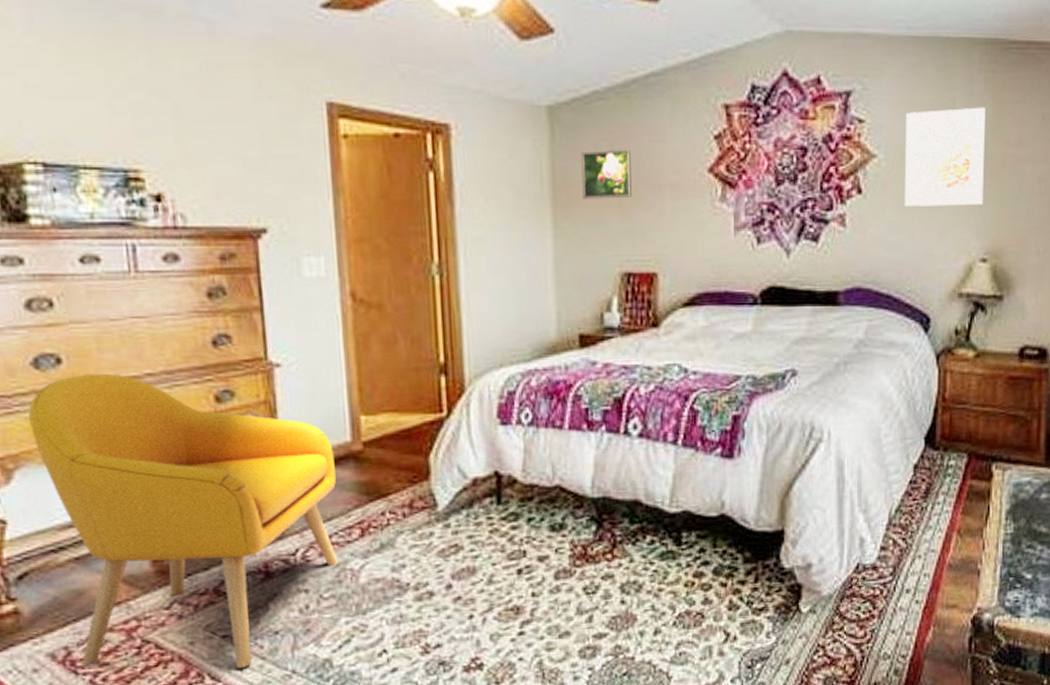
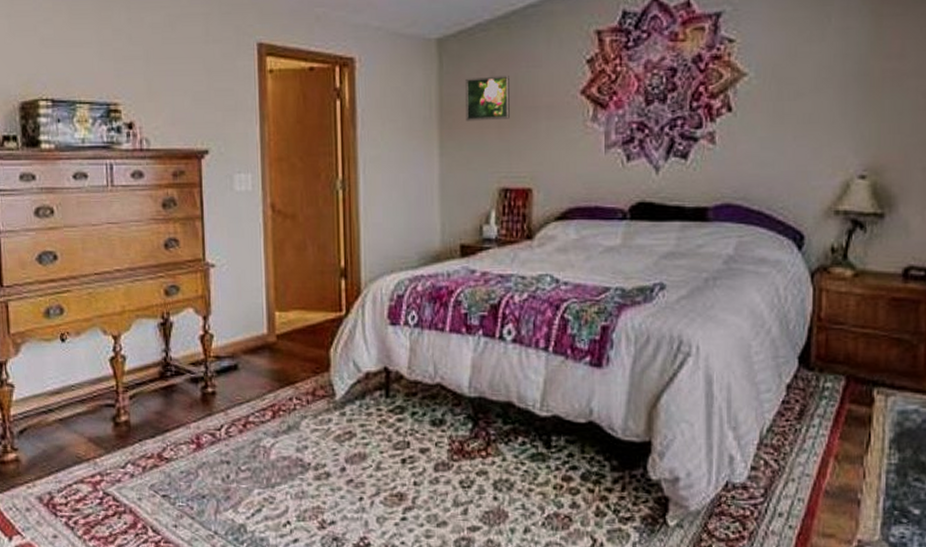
armchair: present [27,373,339,669] -> none [32,268,255,525]
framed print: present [905,107,985,206] -> none [777,22,863,123]

